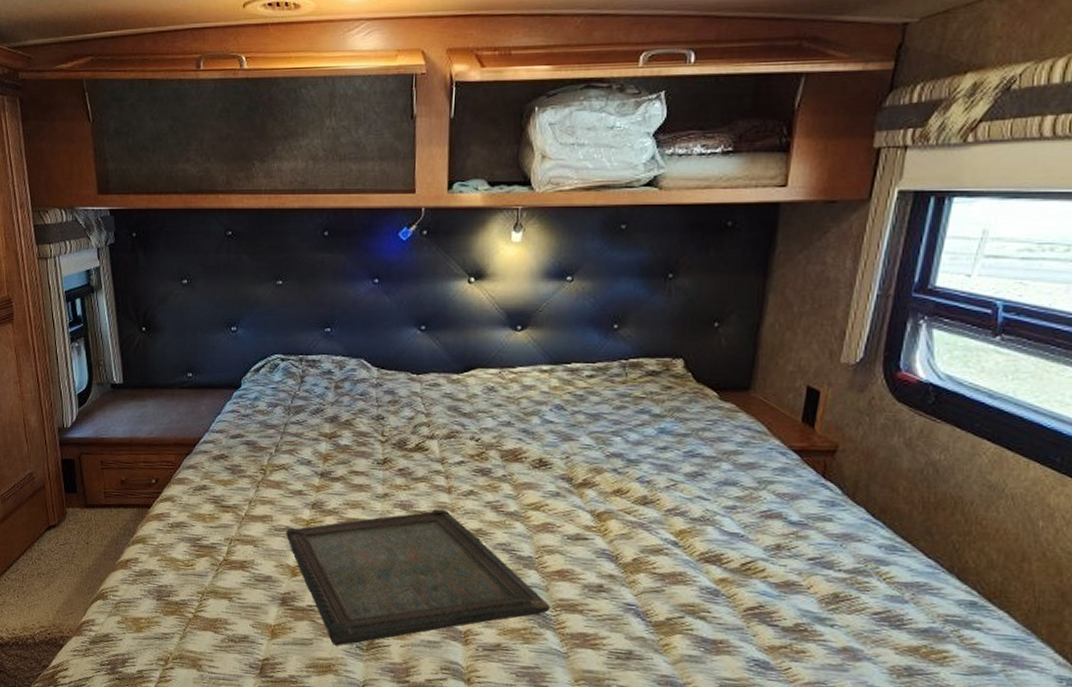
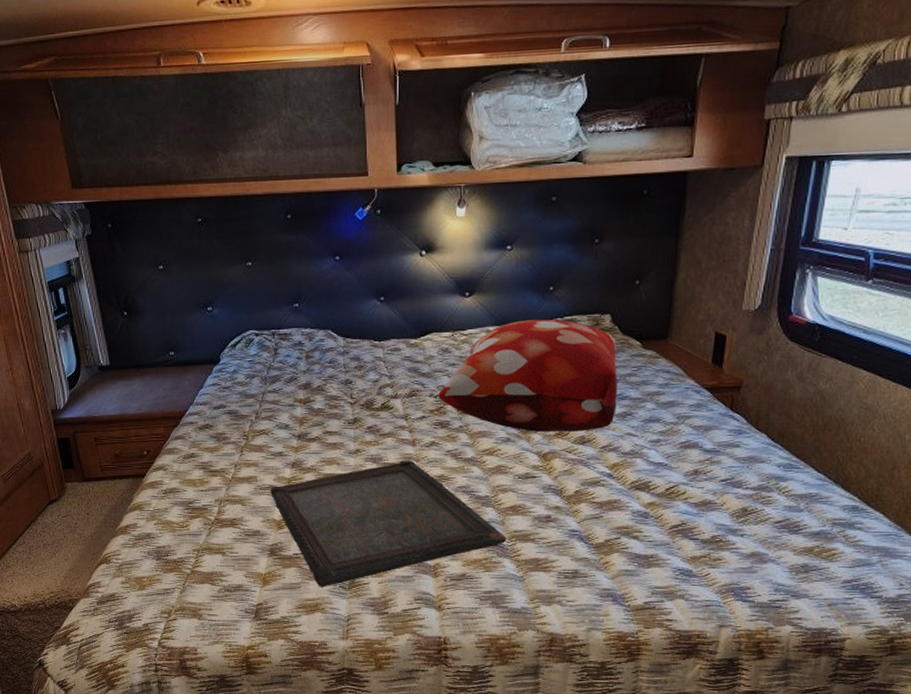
decorative pillow: none [480,360,689,491] -> present [438,319,618,432]

